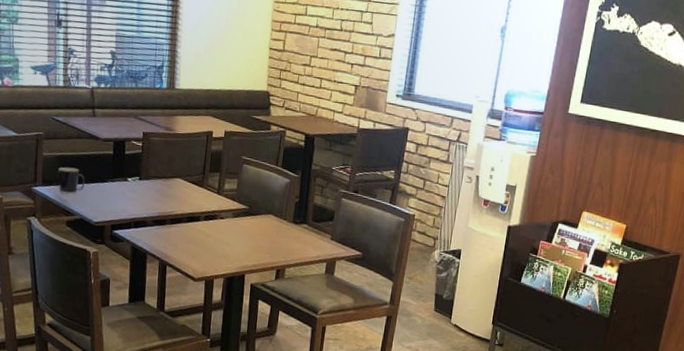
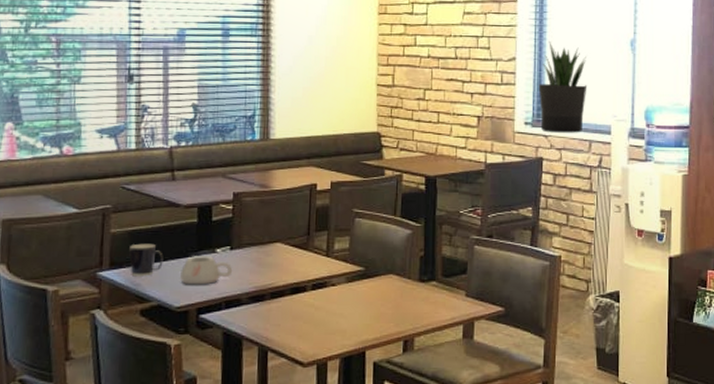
cup: none [97,182,141,207] -> present [179,256,233,285]
planter: none [410,22,459,109] -> present [538,41,588,133]

